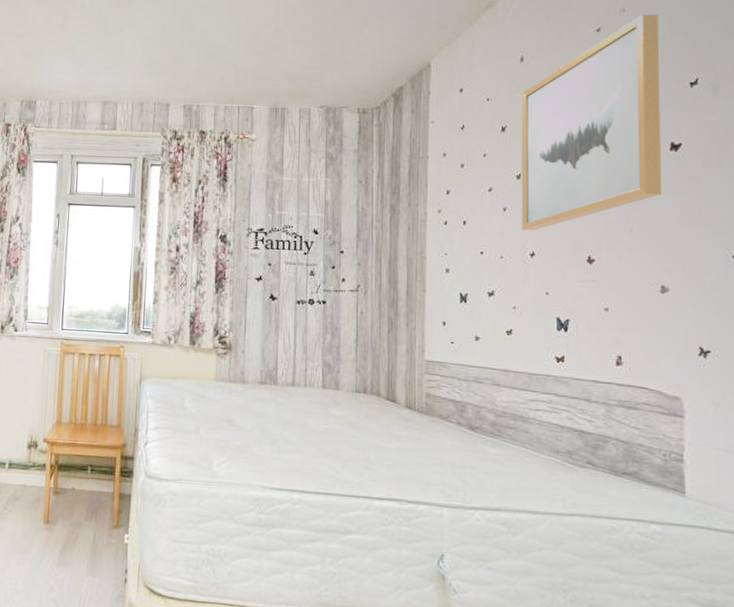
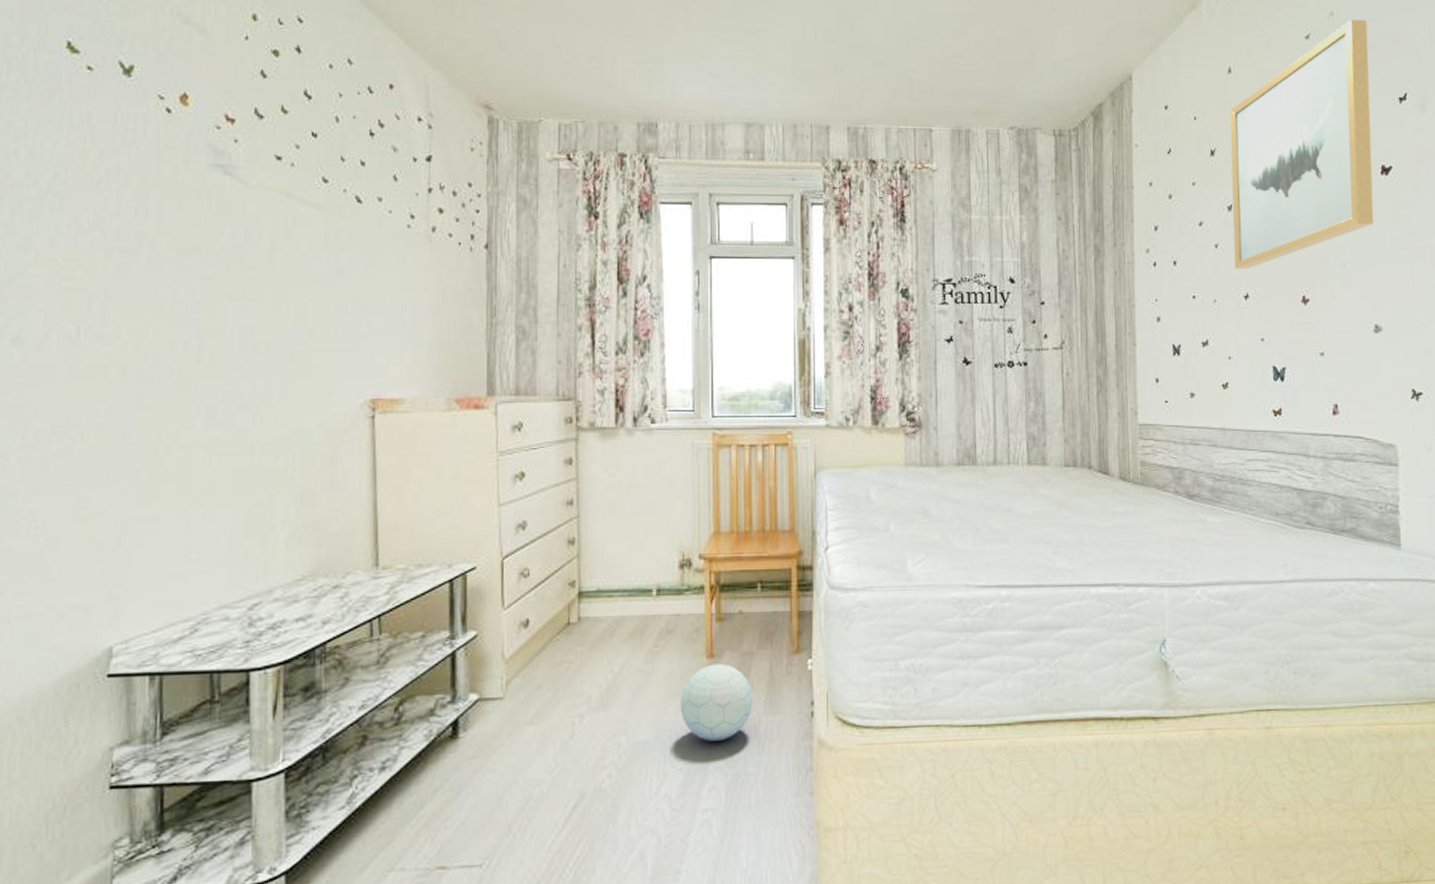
ball: none [20,529,79,593] -> present [680,663,753,741]

